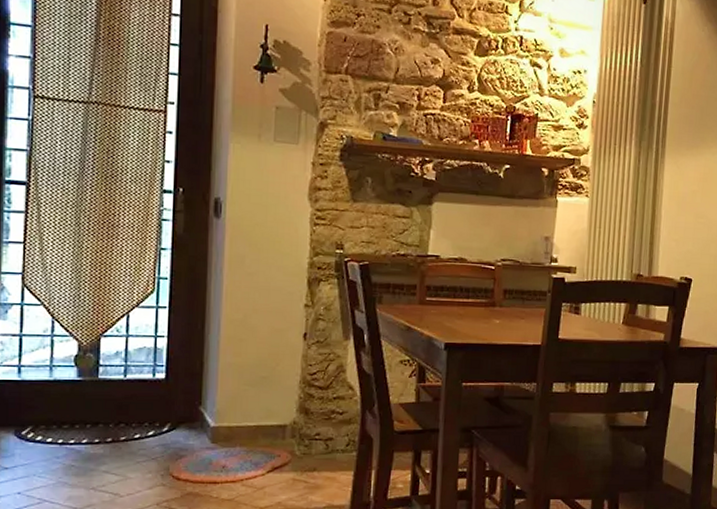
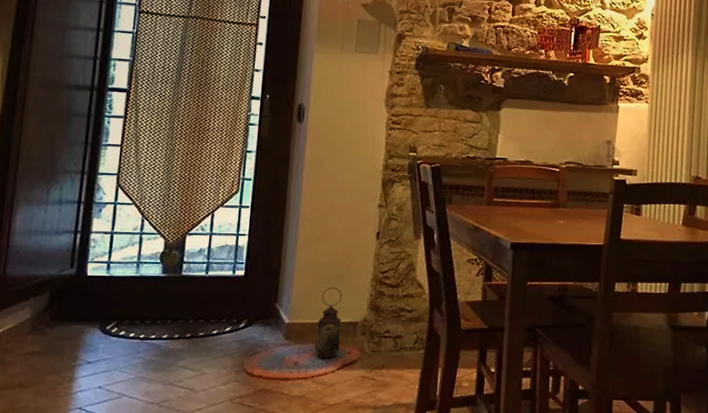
lantern: none [242,389,270,462] -> present [314,286,342,359]

